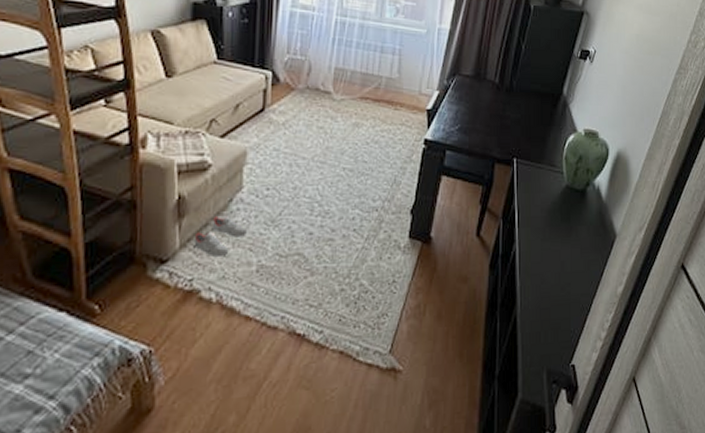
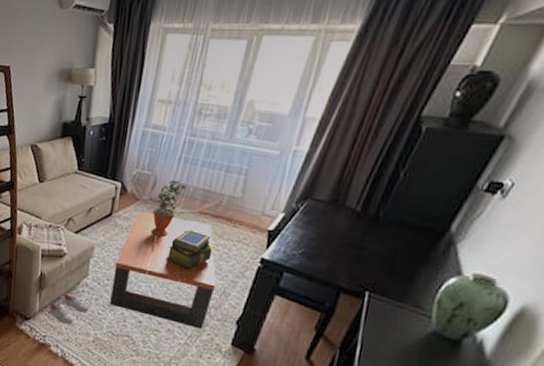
coffee table: none [273,103,386,227] -> present [110,211,216,329]
potted plant: none [311,63,343,130] -> present [150,179,186,238]
stack of books: none [330,117,380,162] -> present [165,228,214,270]

